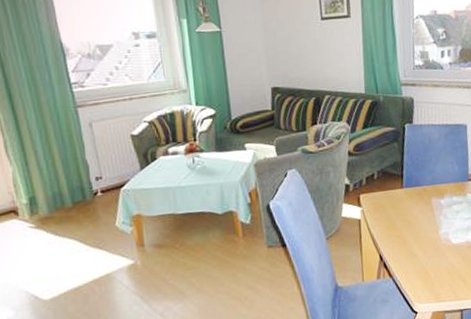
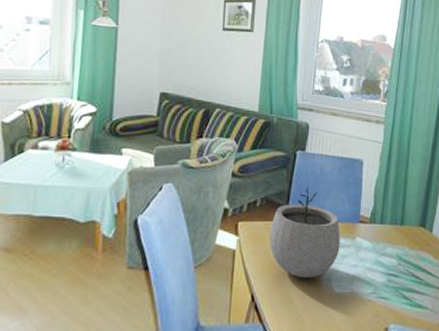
plant pot: none [389,156,454,236] -> present [269,187,340,279]

